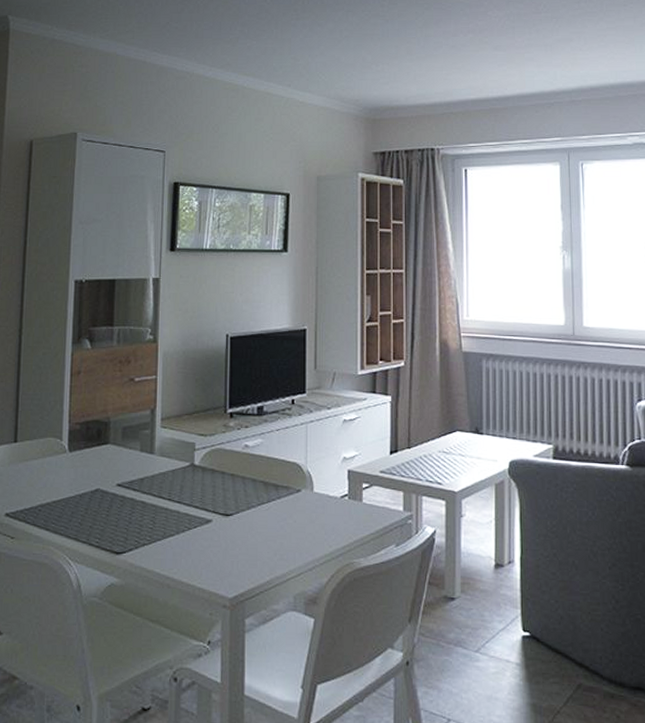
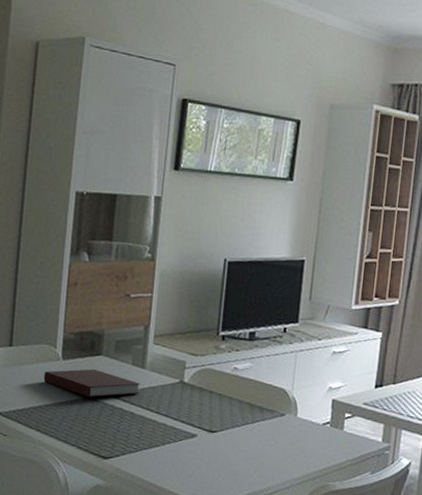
notebook: none [50,458,150,490] -> present [43,369,141,398]

